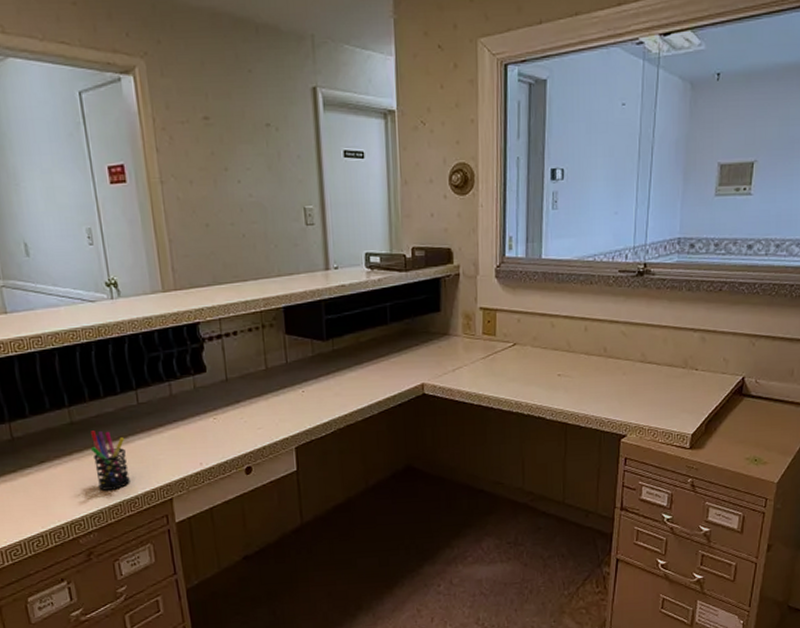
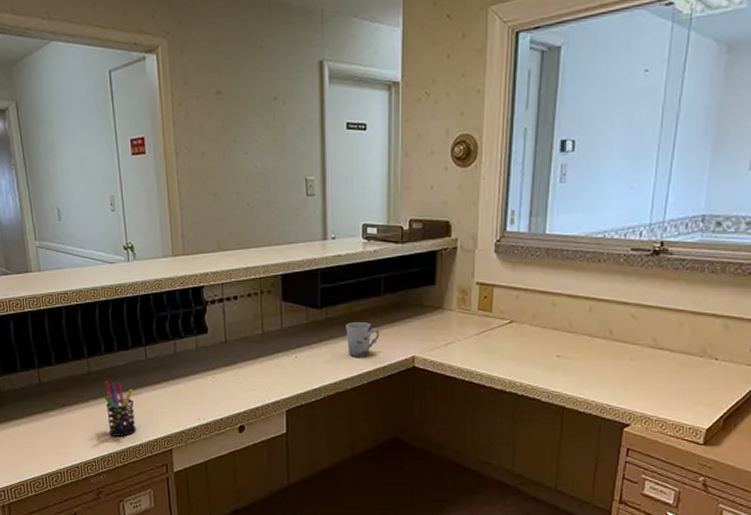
cup: none [353,352,388,388] -> present [346,322,379,357]

